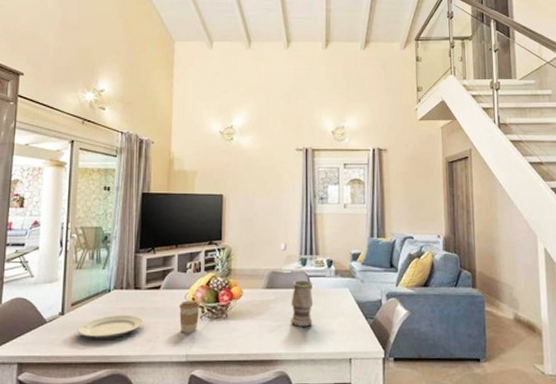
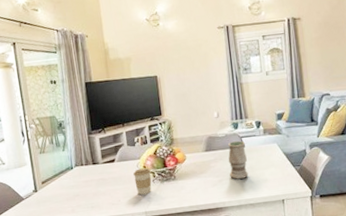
plate: present [78,315,144,339] -> none [51,185,106,208]

